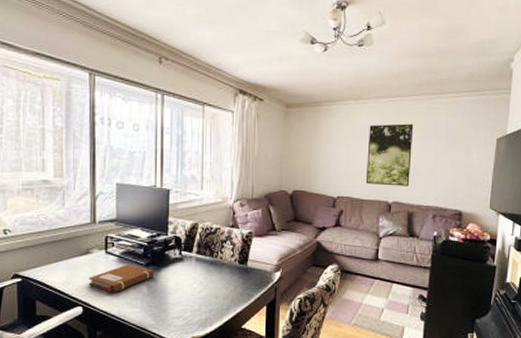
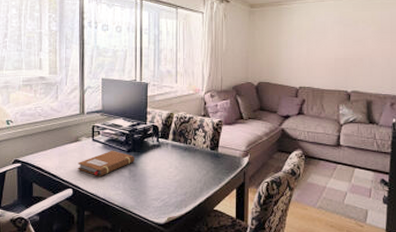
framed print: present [365,123,414,186] -> none [325,19,369,76]

